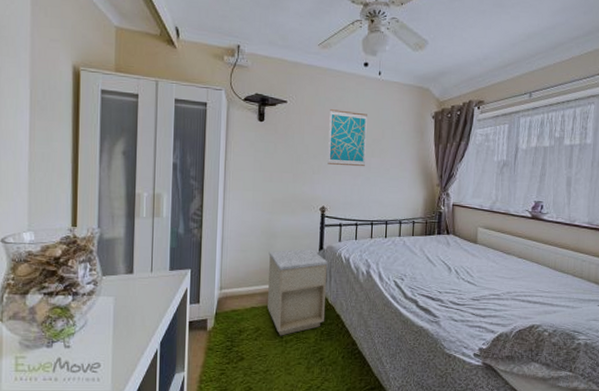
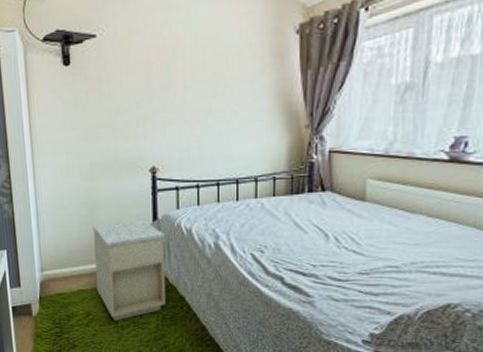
wall art: present [328,109,367,167] -> none [153,37,204,112]

